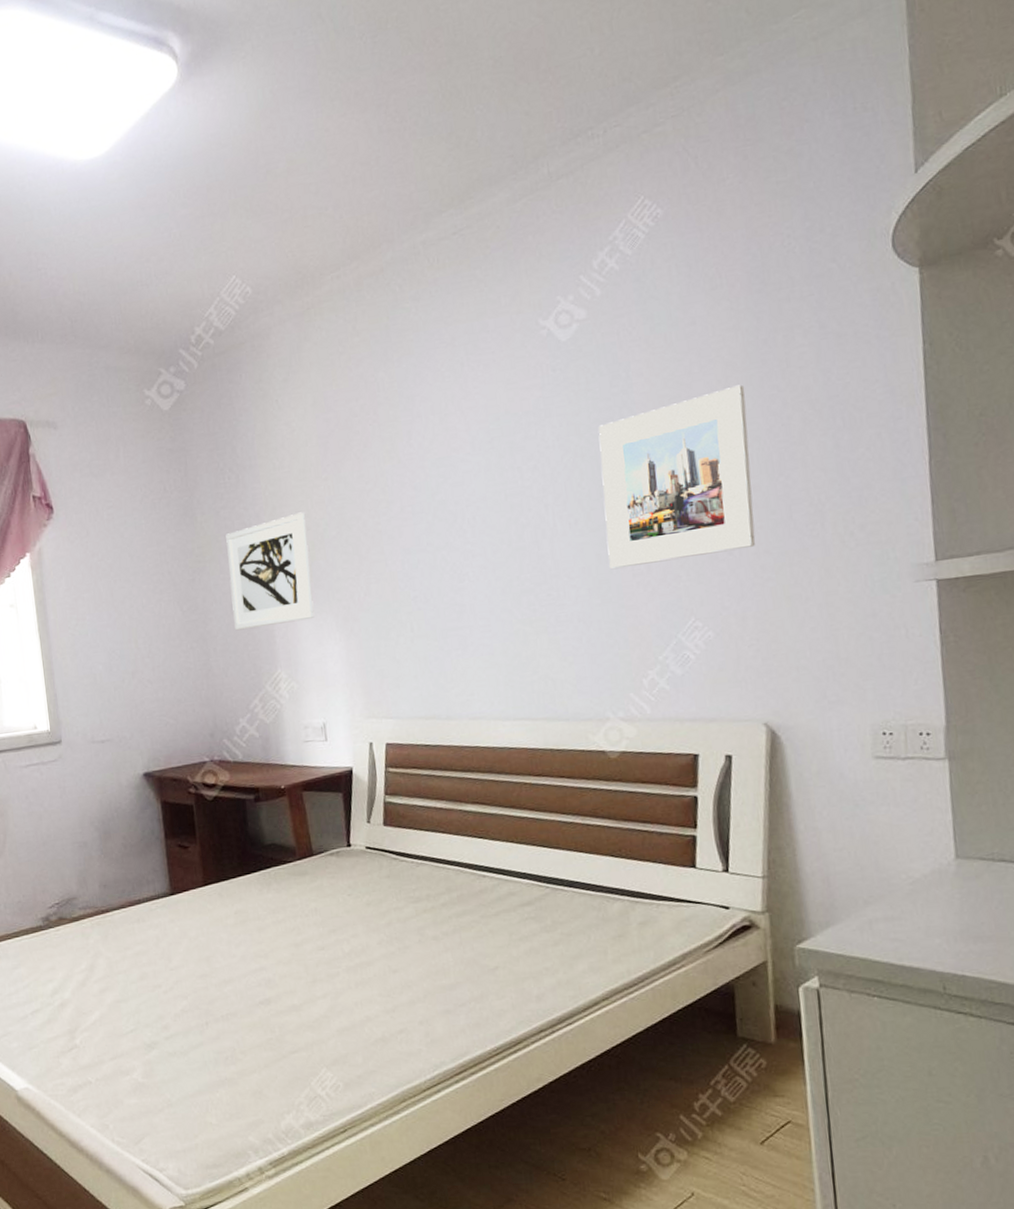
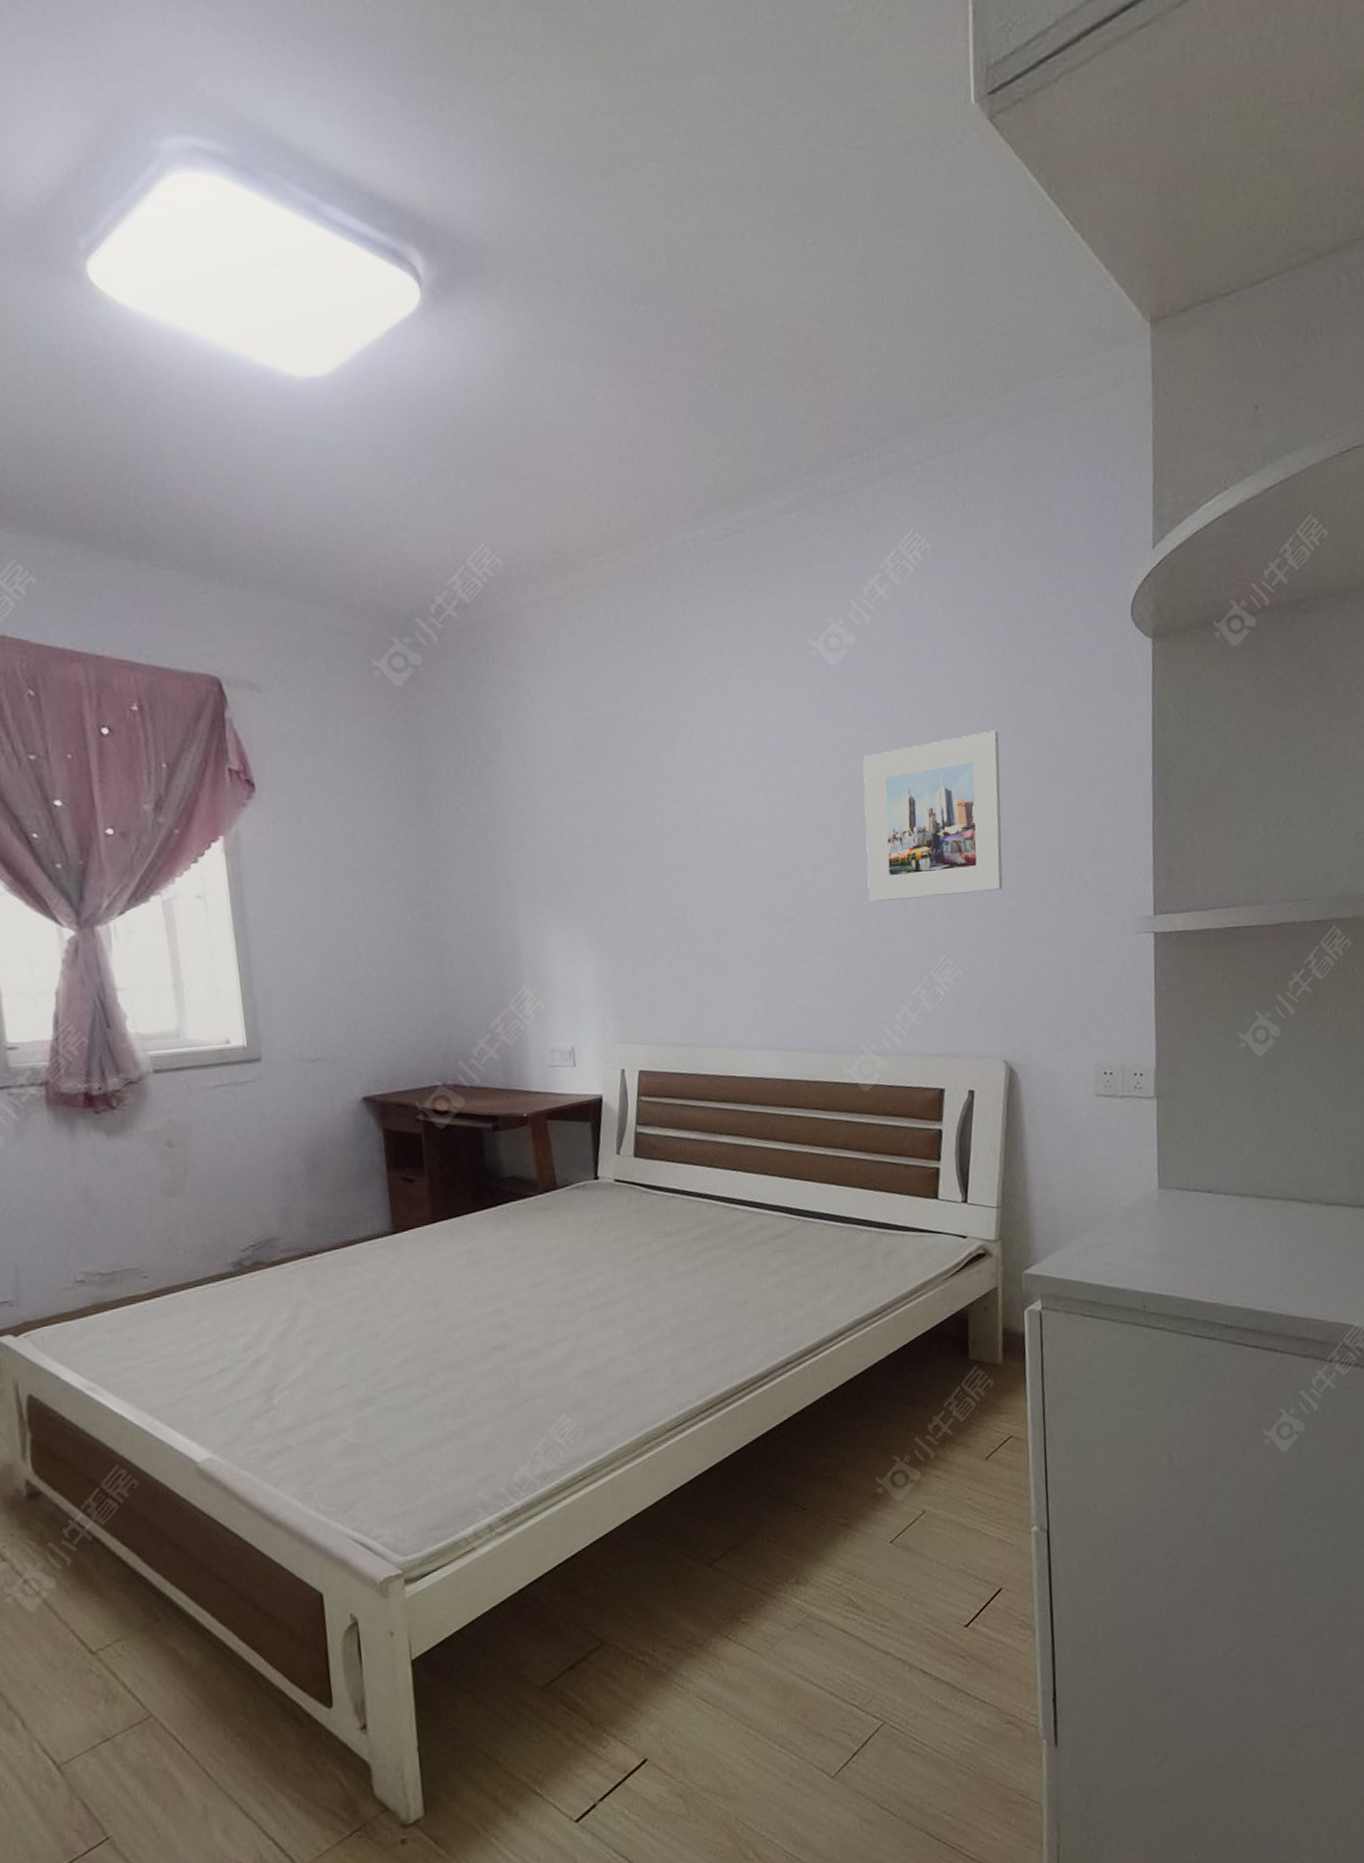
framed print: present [226,512,315,631] -> none [466,816,566,942]

